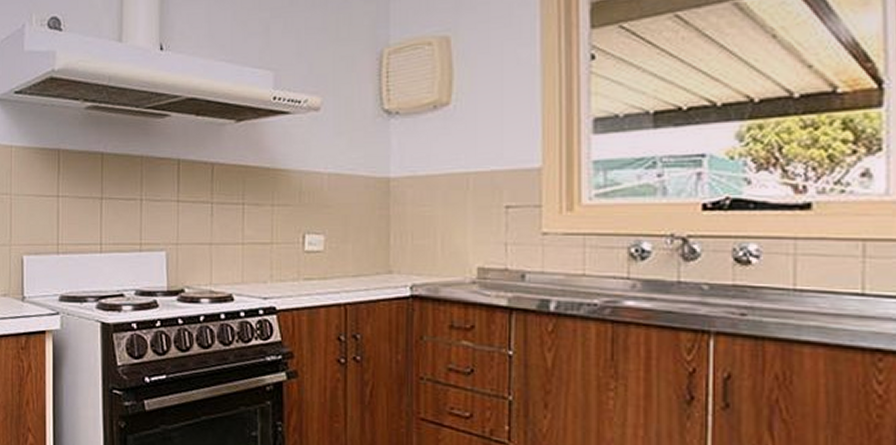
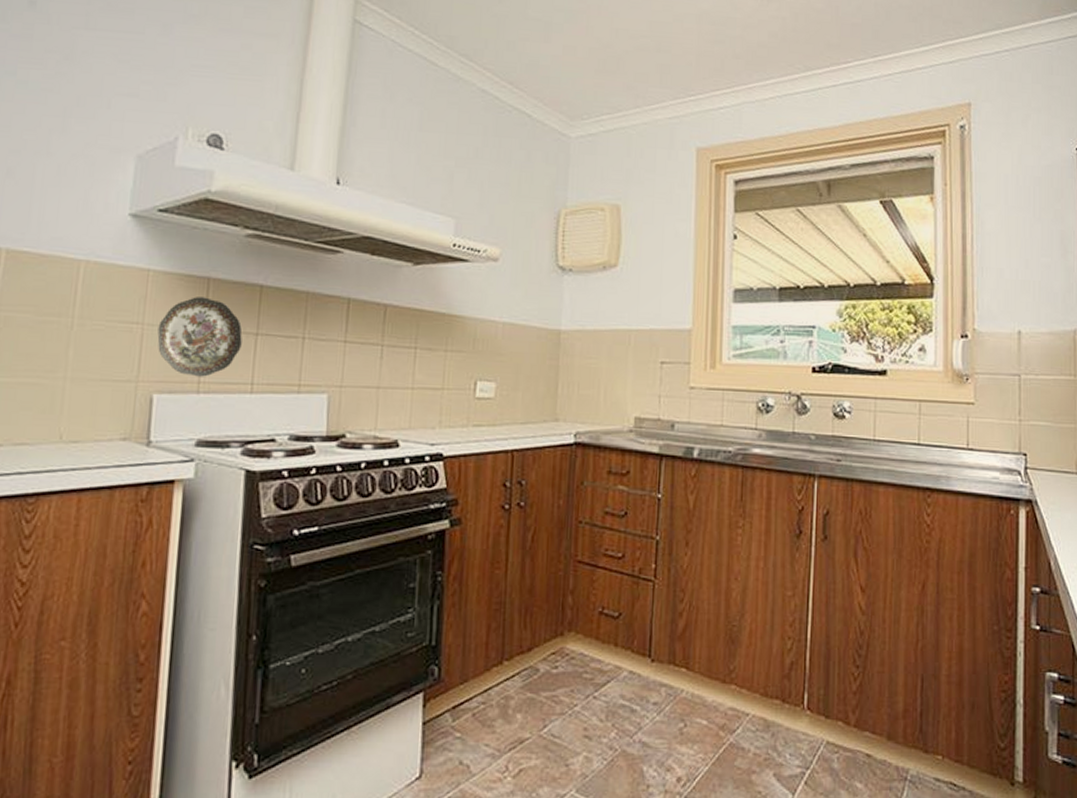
decorative plate: none [23,167,90,239] -> present [157,297,242,377]

